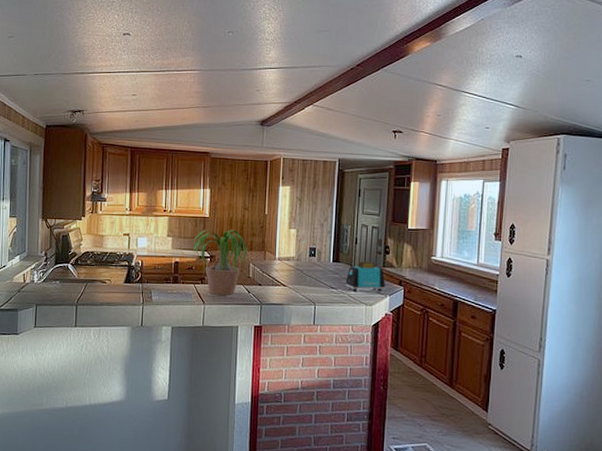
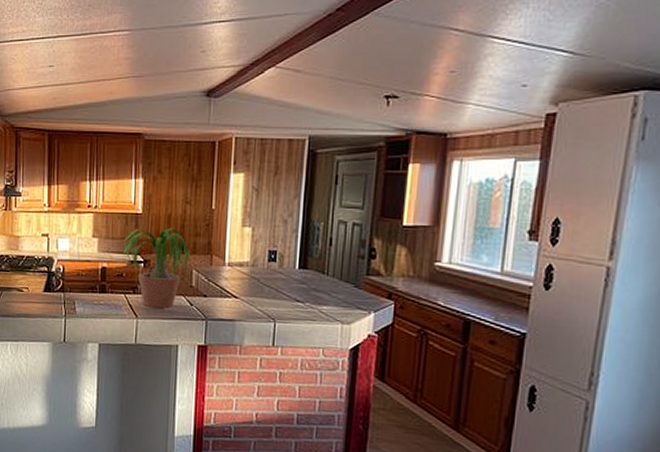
toaster: present [345,260,385,292] -> none [315,267,369,307]

